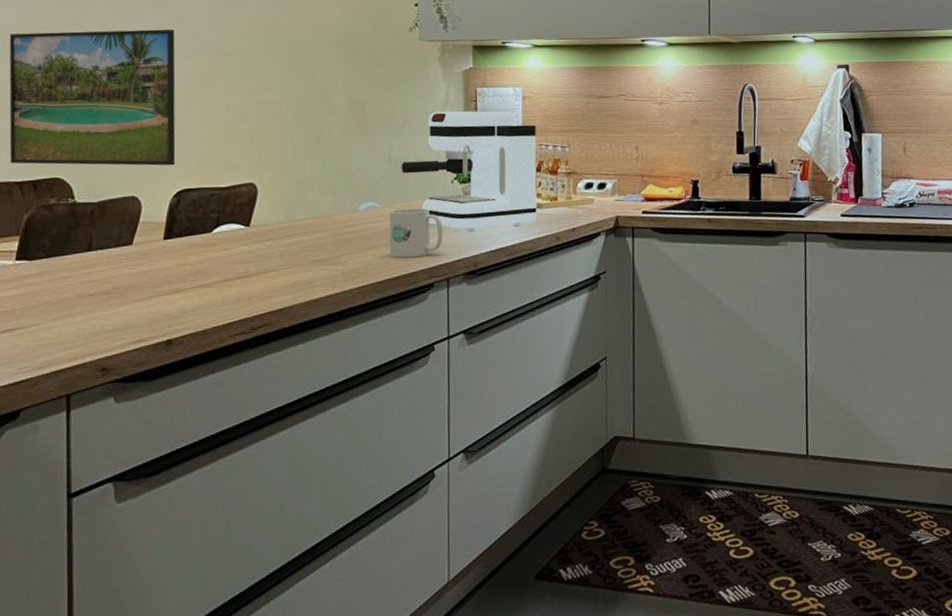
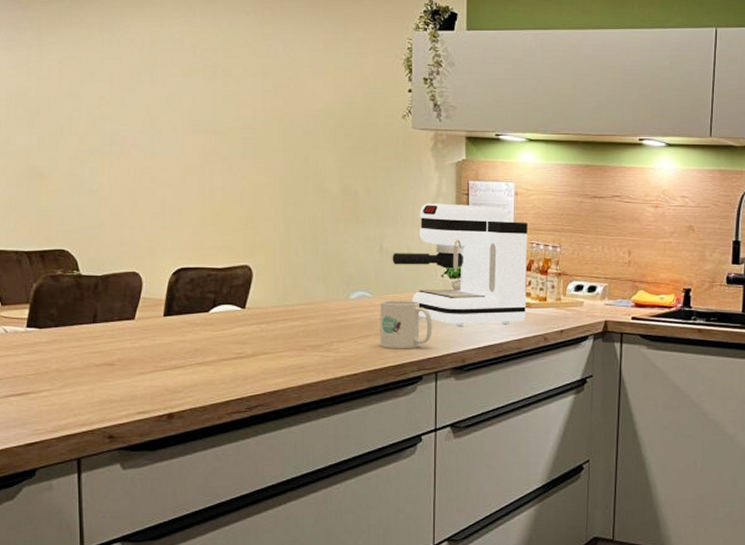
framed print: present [9,29,176,166] -> none [13,103,174,244]

